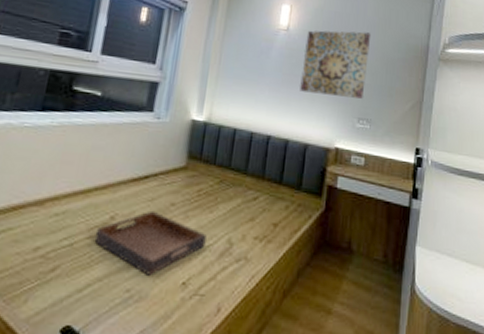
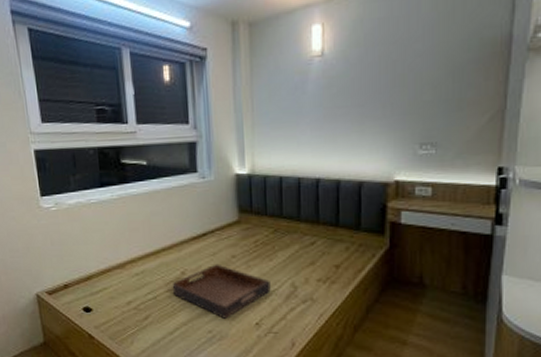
wall art: present [299,30,372,99] -> none [344,35,430,125]

